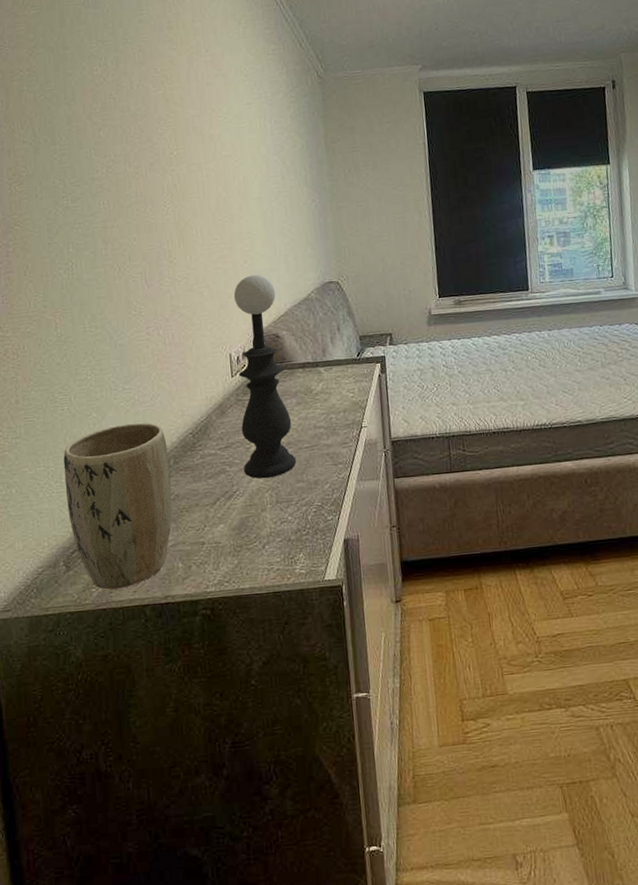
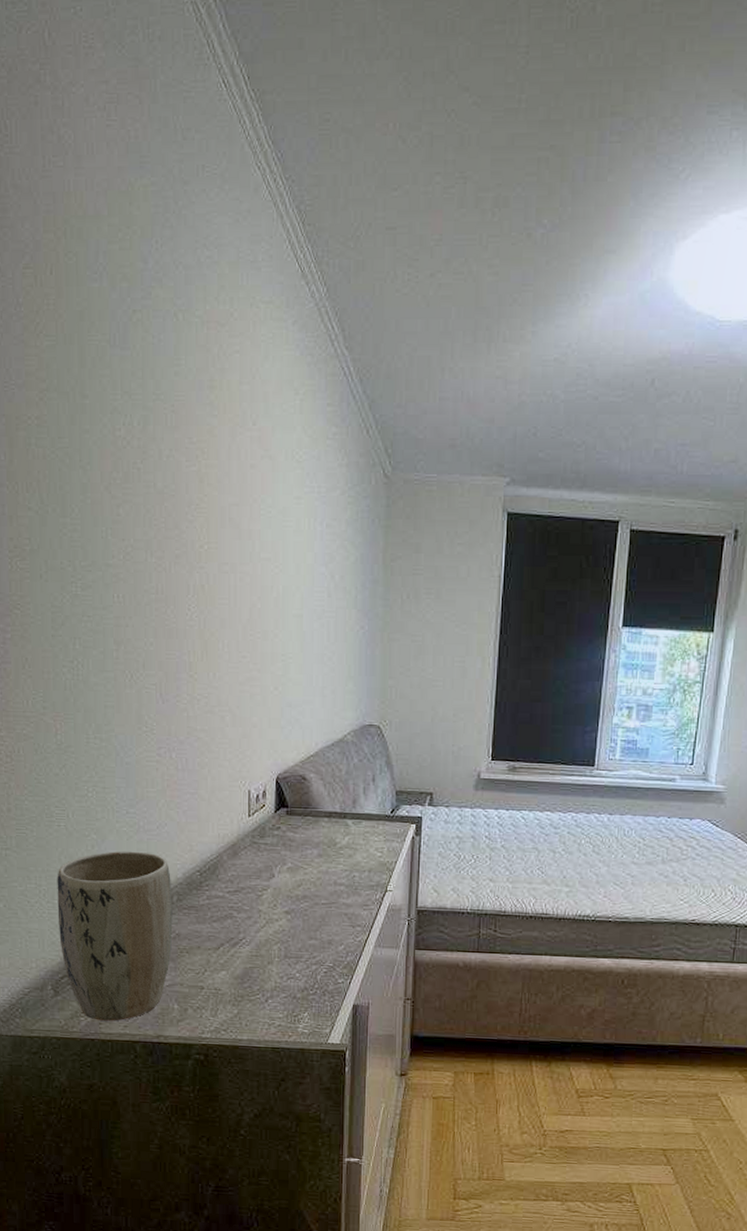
table lamp: present [233,274,297,479] -> none [252,704,311,931]

